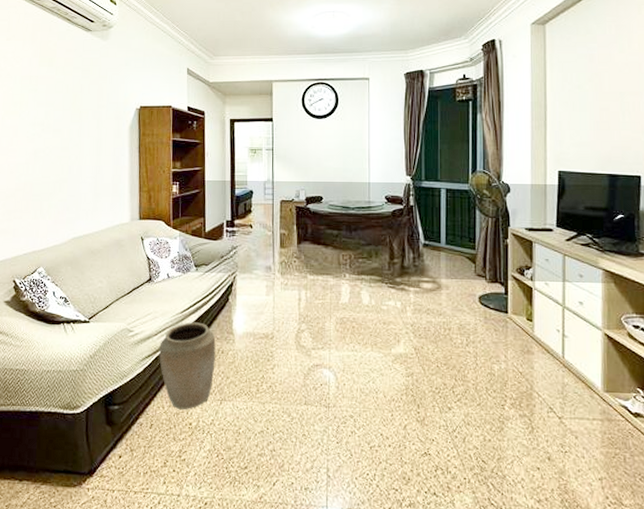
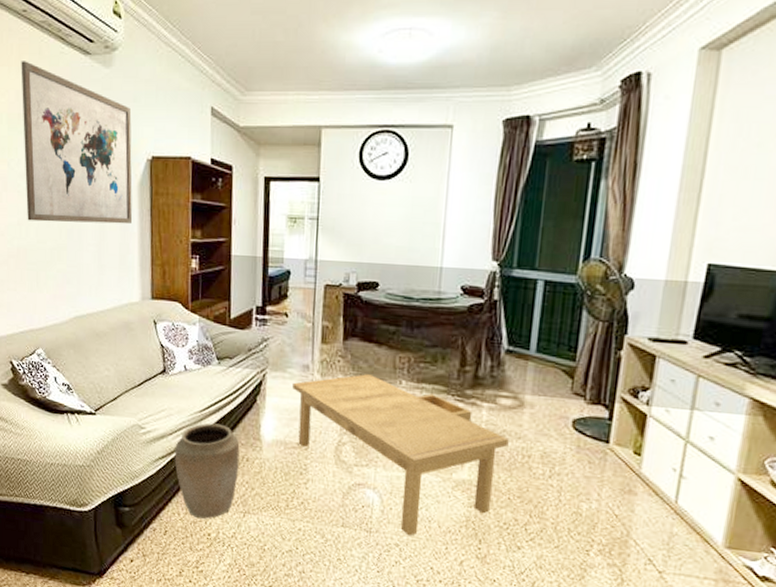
wall art: none [33,36,124,160] -> present [21,61,132,225]
coffee table: none [258,271,433,408] -> present [292,374,509,536]

